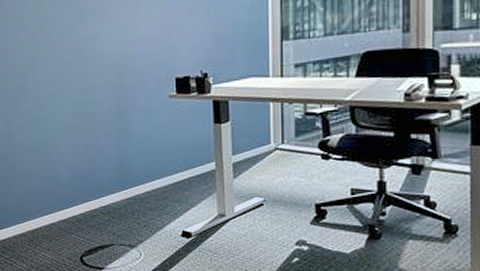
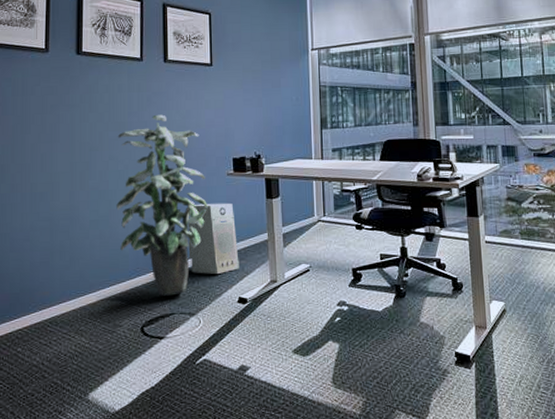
indoor plant: none [50,30,148,226] -> present [116,114,208,296]
air purifier: none [126,128,183,205] -> present [188,203,239,274]

